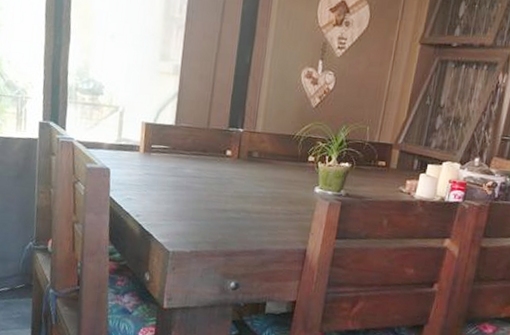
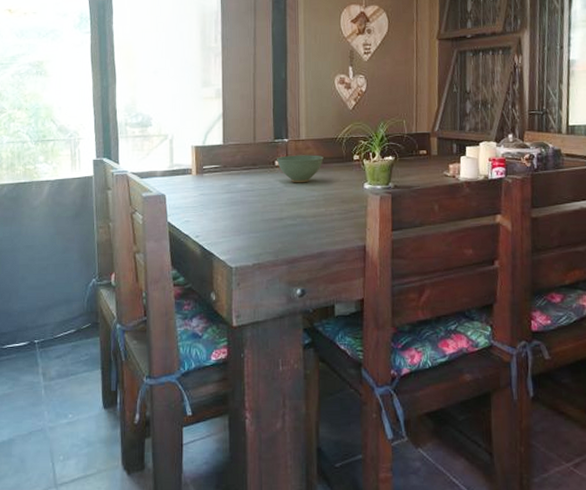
bowl: none [227,146,278,178] -> present [276,155,324,183]

